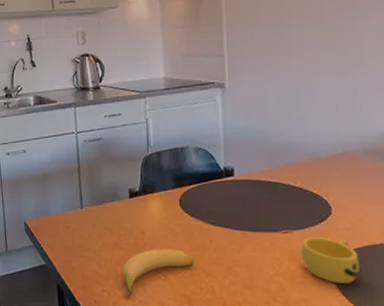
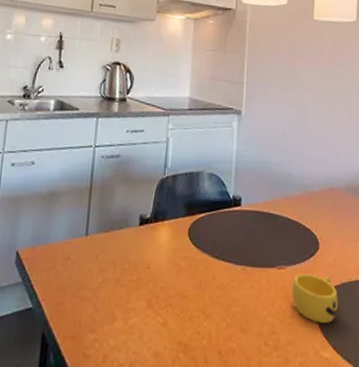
banana: present [122,249,195,297] -> none [119,286,196,348]

